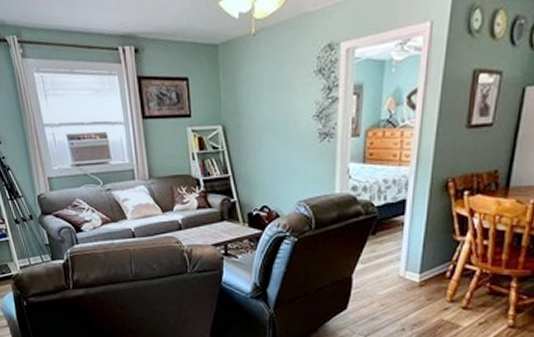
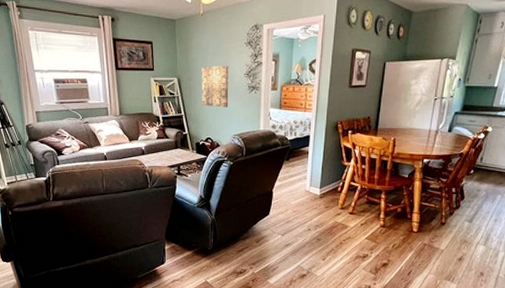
wall art: none [254,104,293,164] -> present [201,65,230,108]

